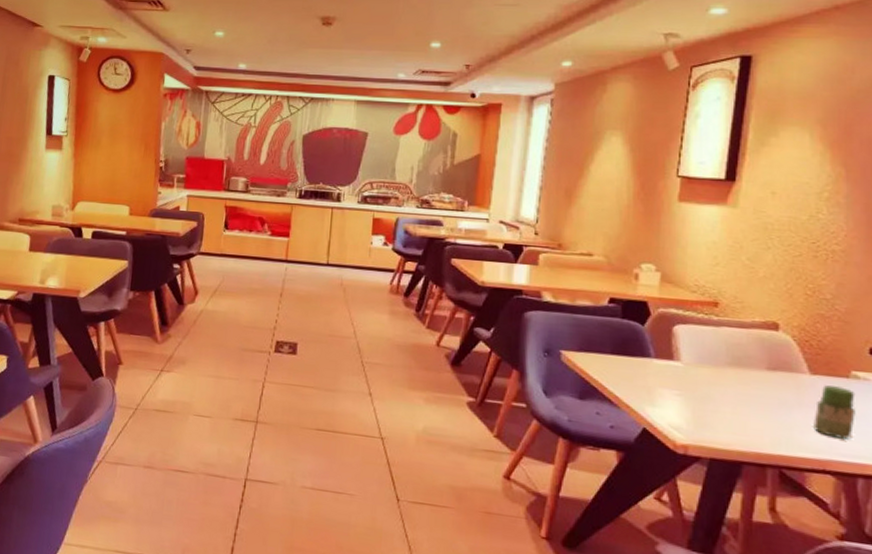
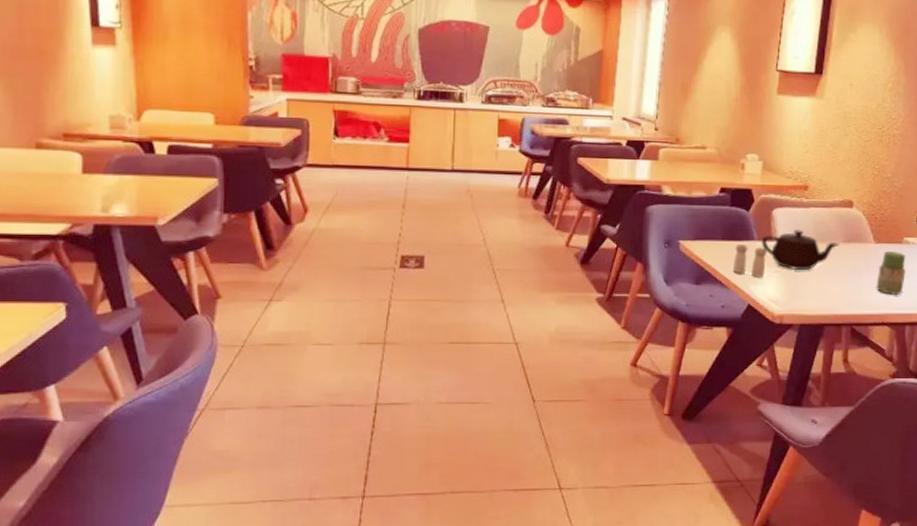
salt and pepper shaker: none [623,360,667,400] -> present [732,244,767,277]
teapot: none [659,350,761,397] -> present [761,230,839,271]

